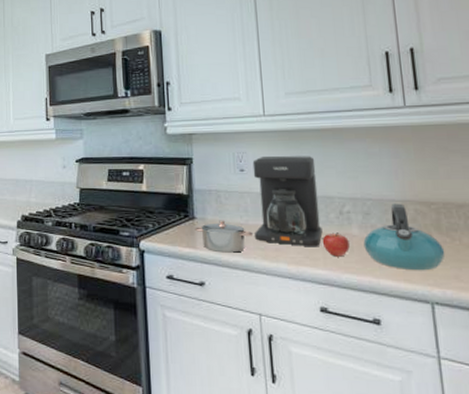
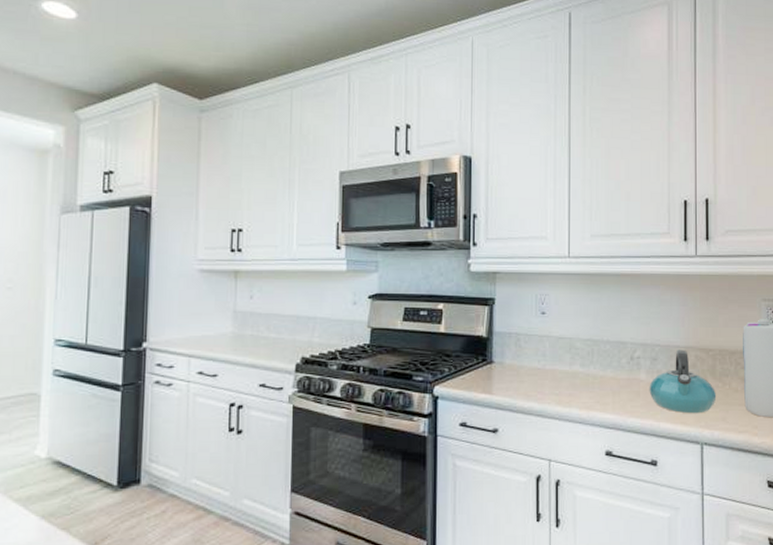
cooking pot: present [194,220,254,253] -> none [491,364,550,398]
coffee maker: present [252,155,323,247] -> none [550,299,614,392]
fruit: present [322,232,350,257] -> none [612,377,636,401]

